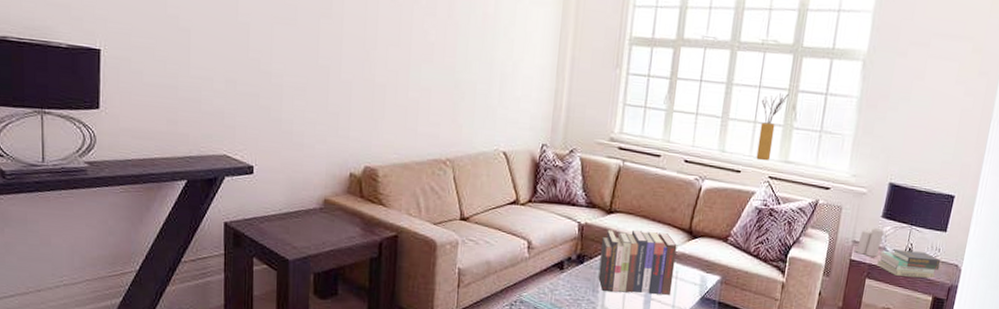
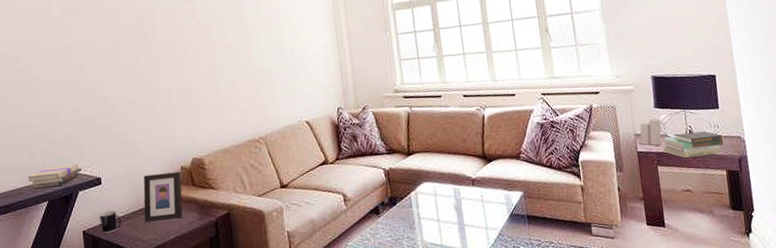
books: none [165,140,232,166] -> present [27,164,82,190]
mug: none [245,205,272,231] -> present [98,210,122,234]
picture frame: none [298,174,349,231] -> present [143,171,183,222]
books: present [598,230,677,296] -> none [408,162,482,227]
vase: present [756,92,789,161] -> none [516,20,539,82]

